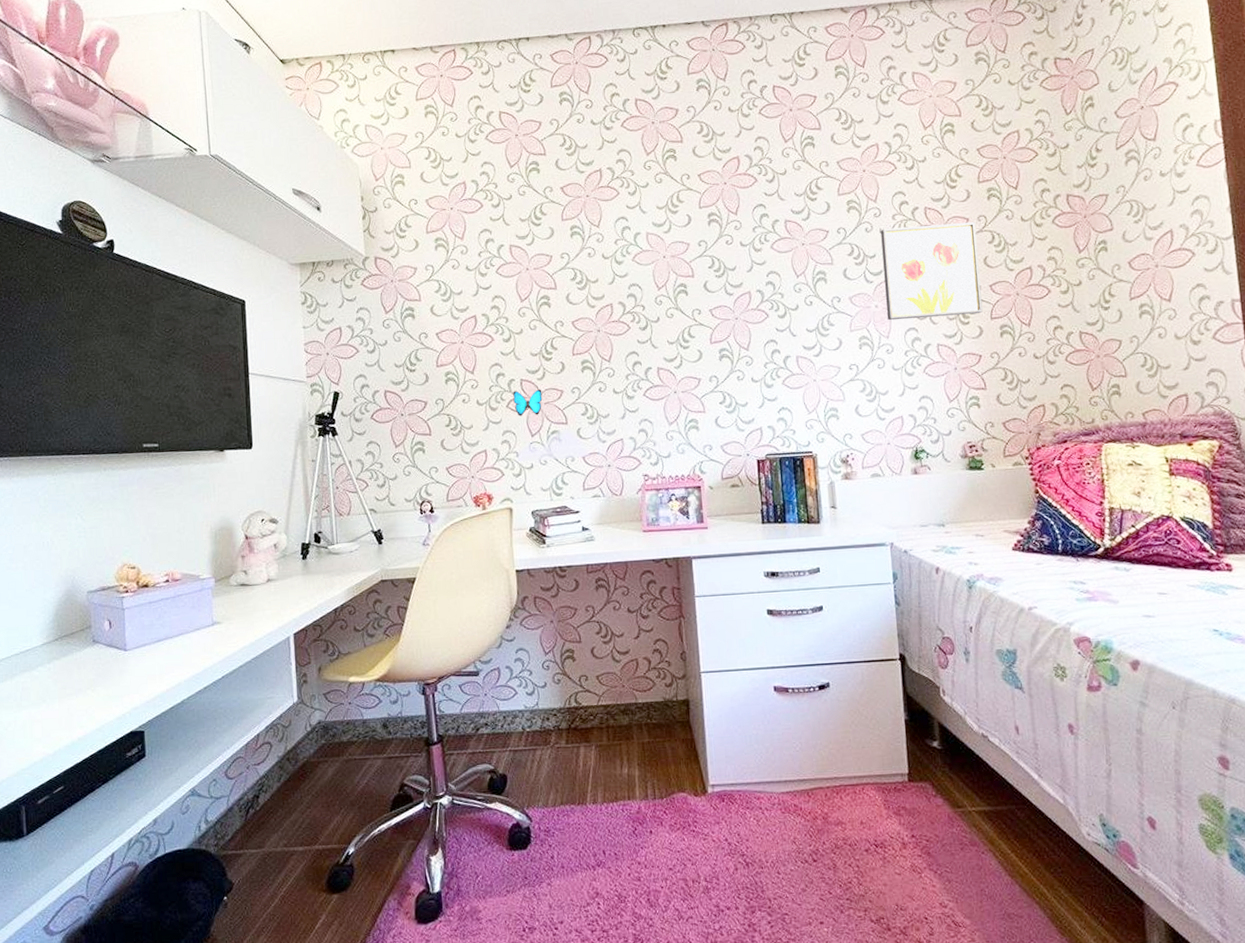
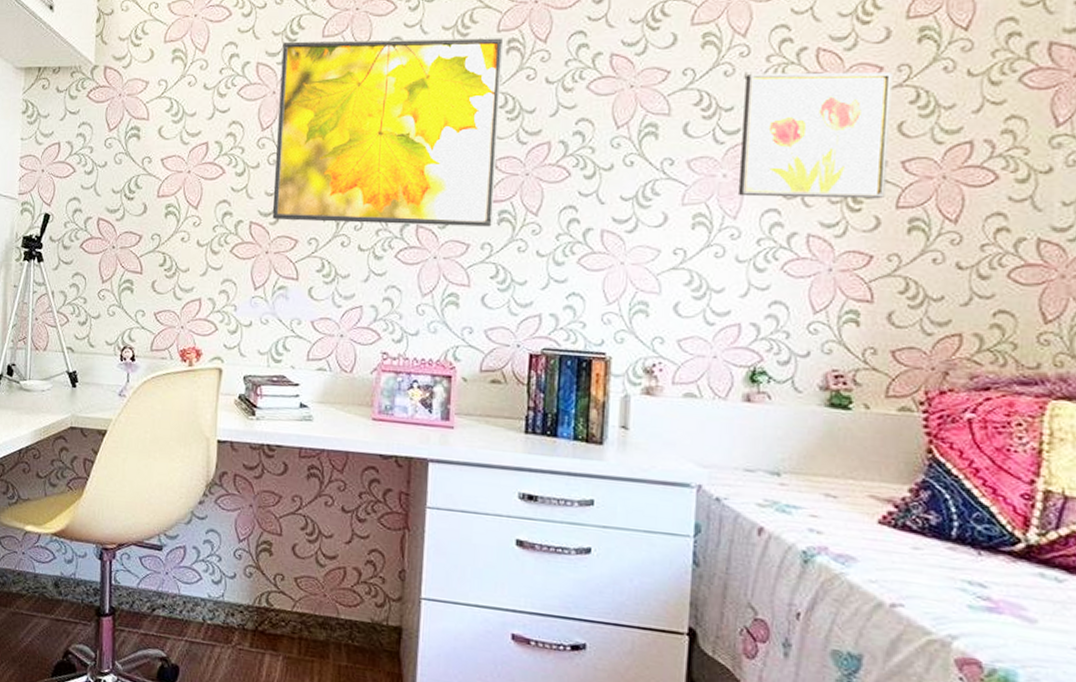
decorative butterfly: present [513,389,543,417] -> none [239,234,273,266]
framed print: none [529,213,715,376] -> present [272,38,504,227]

